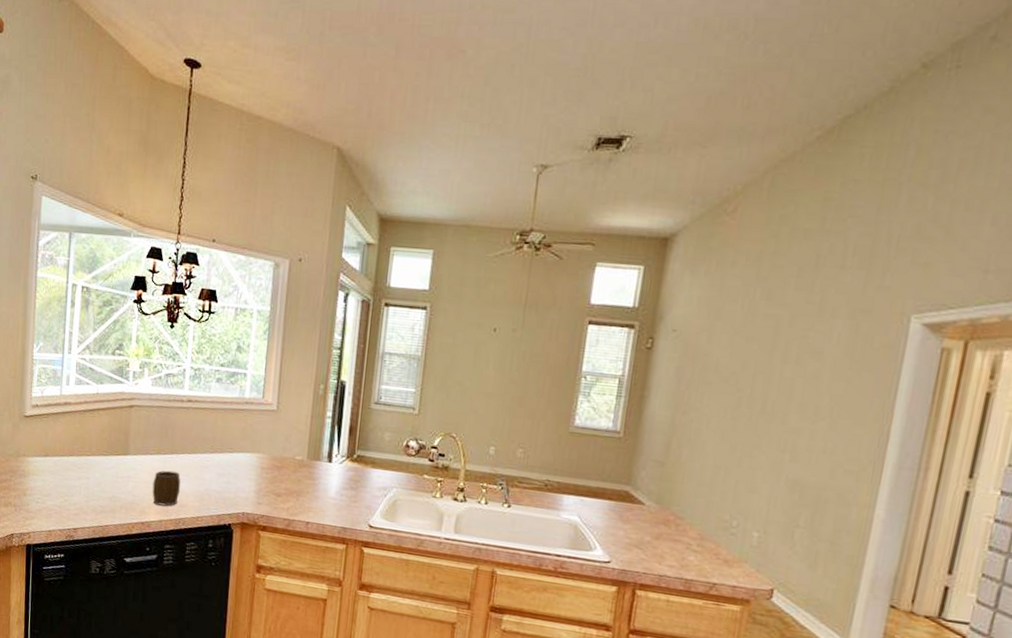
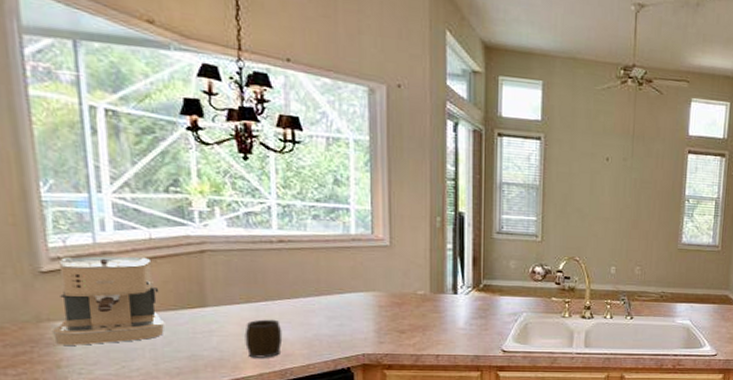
coffee maker: none [24,405,98,479] -> present [51,256,165,345]

